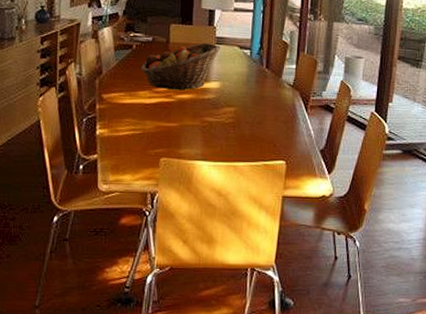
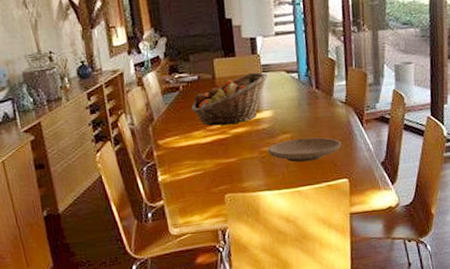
plate: none [210,114,283,139] -> present [268,137,341,163]

